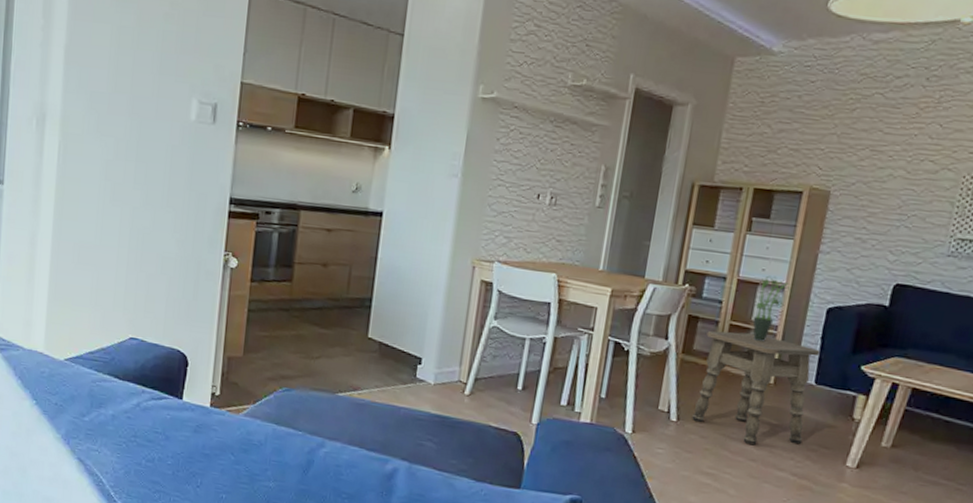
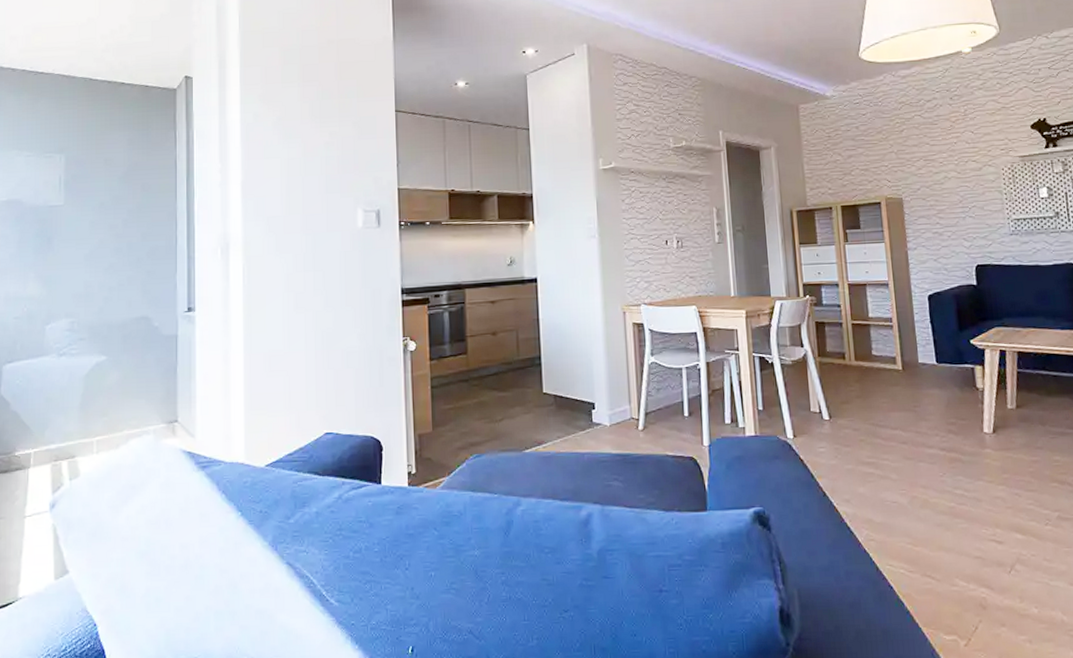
side table: present [692,331,820,446] -> none [835,328,941,429]
potted plant: present [752,275,792,343] -> none [868,276,895,335]

